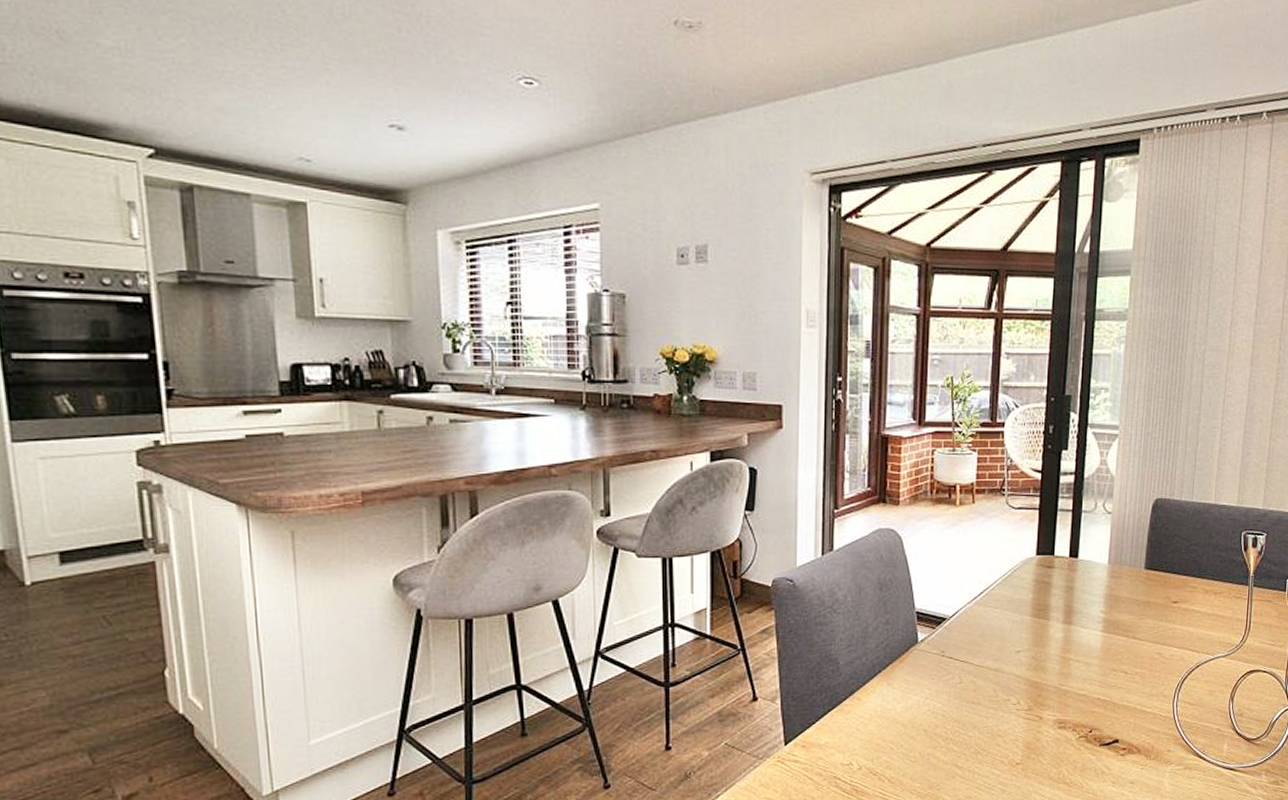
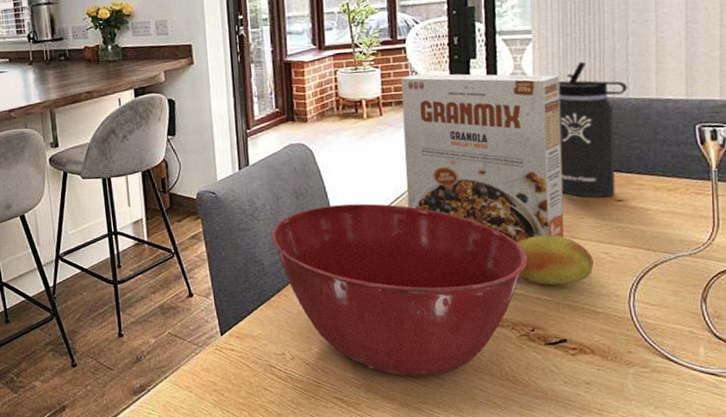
mixing bowl: none [850,598,1093,784] -> present [271,203,527,377]
cereal box: none [990,461,1138,642] -> present [400,73,564,242]
fruit: none [1083,635,1148,686] -> present [516,235,594,286]
thermos bottle: none [1128,462,1193,599] -> present [558,61,628,197]

